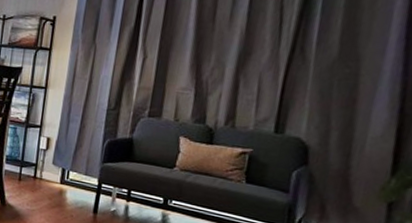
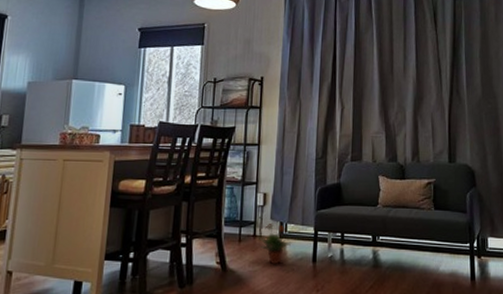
potted plant: none [39,167,73,209] -> present [259,223,292,265]

